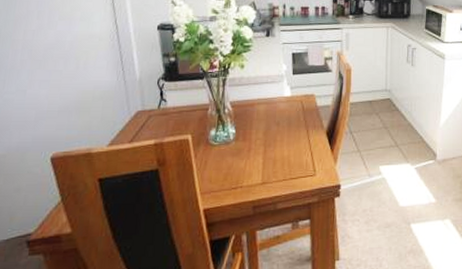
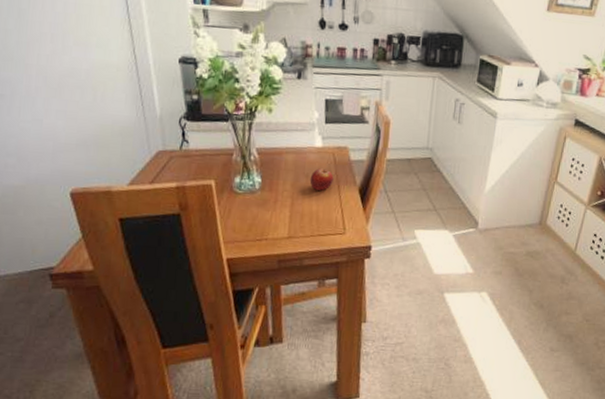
fruit: none [280,116,303,136] -> present [309,168,334,191]

